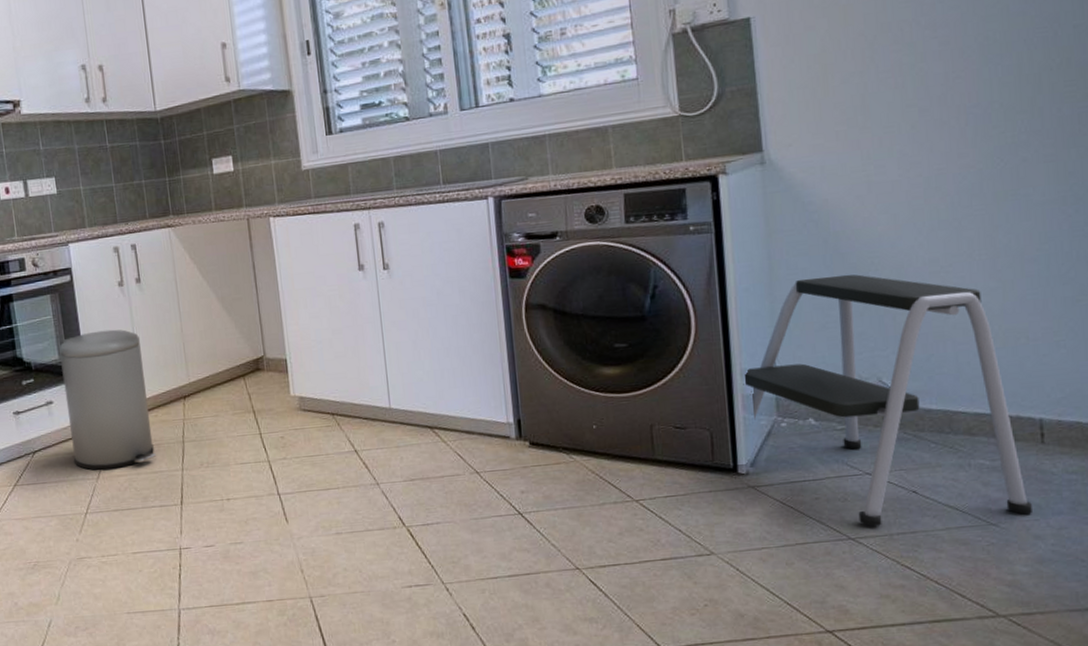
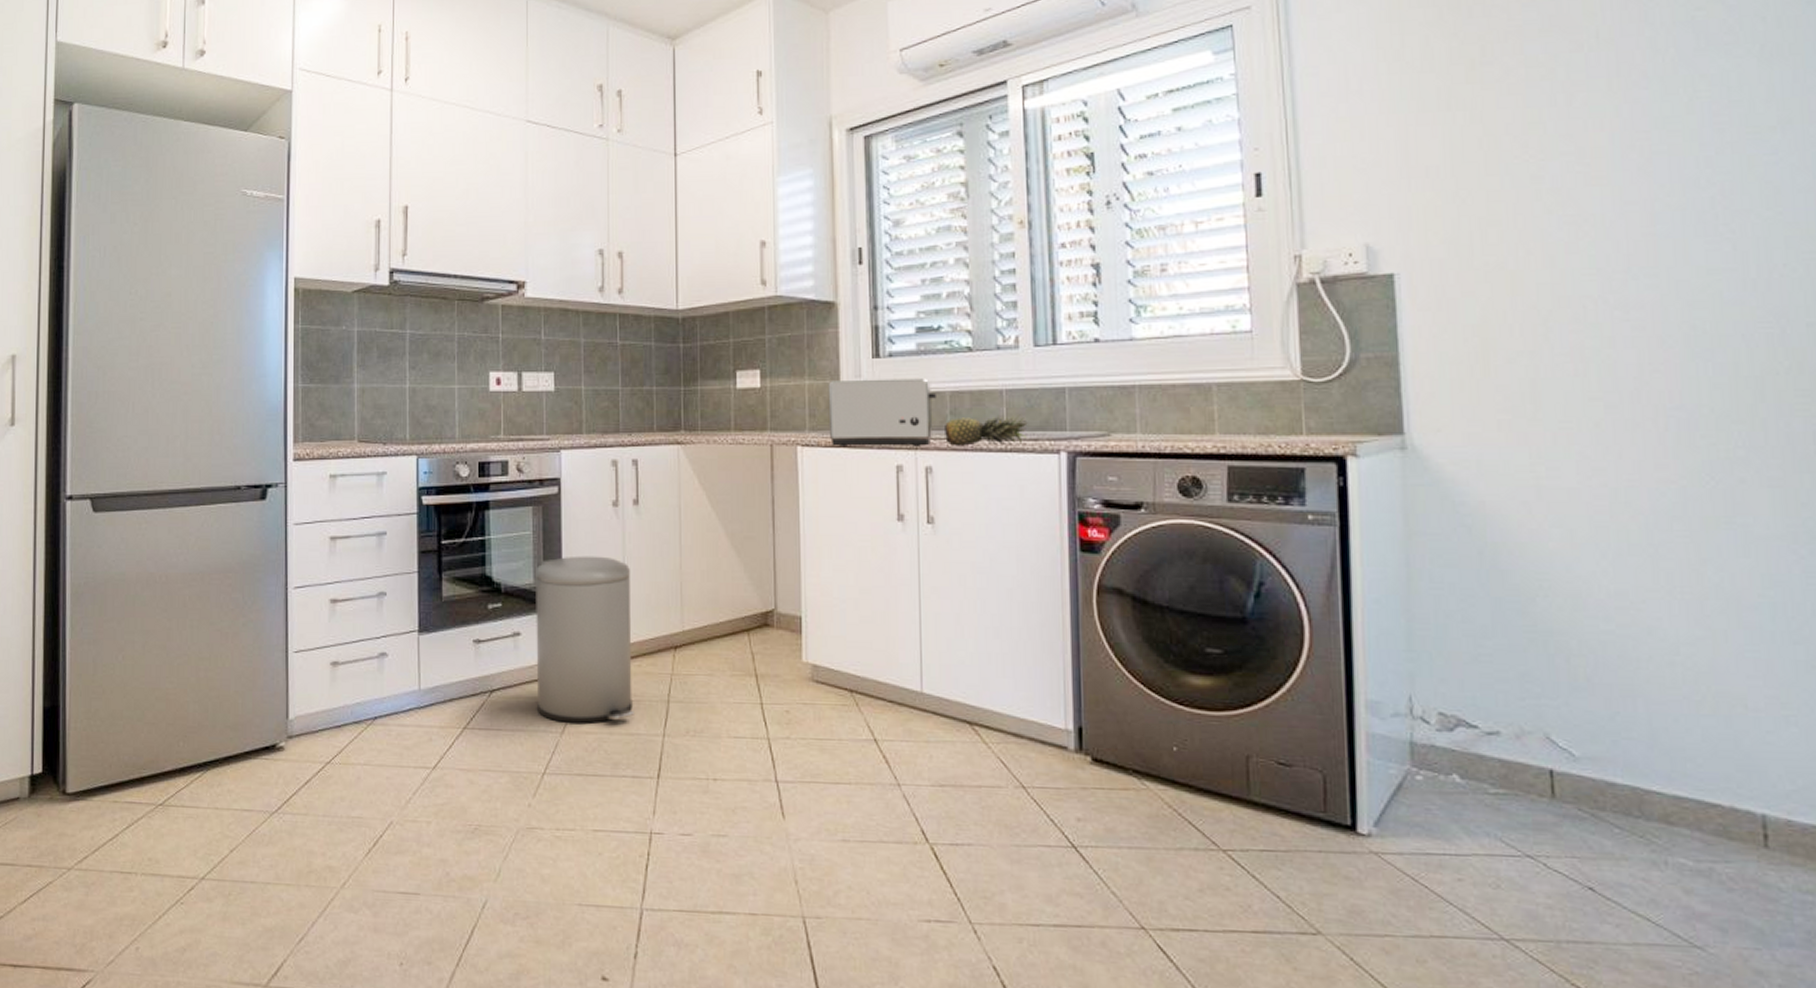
toaster: none [290,148,383,215] -> present [828,378,938,448]
fruit: none [390,171,461,203] -> present [943,416,1028,446]
step stool: present [743,274,1032,527] -> none [1368,596,1752,940]

